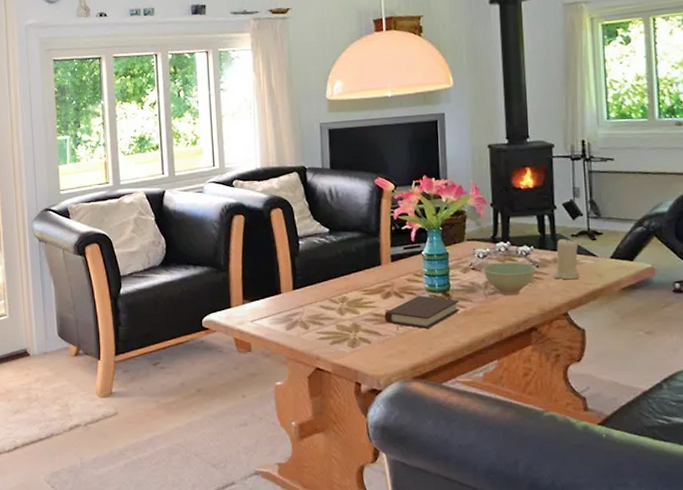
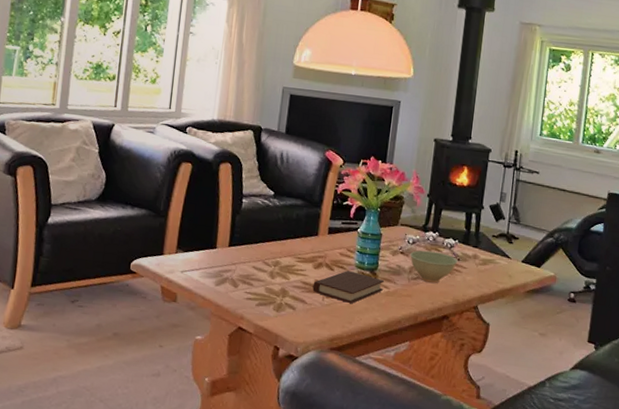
candle: present [553,238,580,280] -> none [471,237,497,277]

